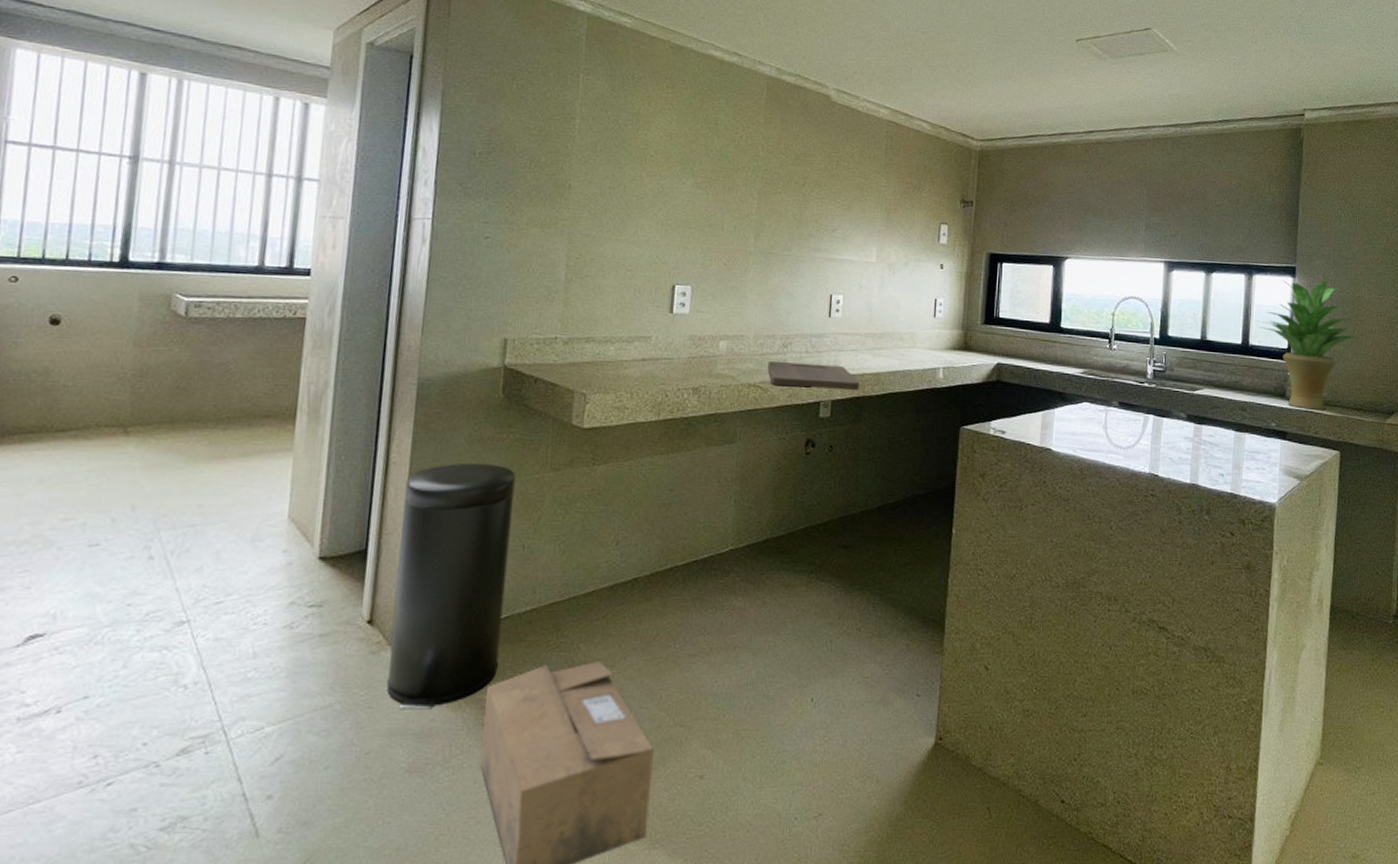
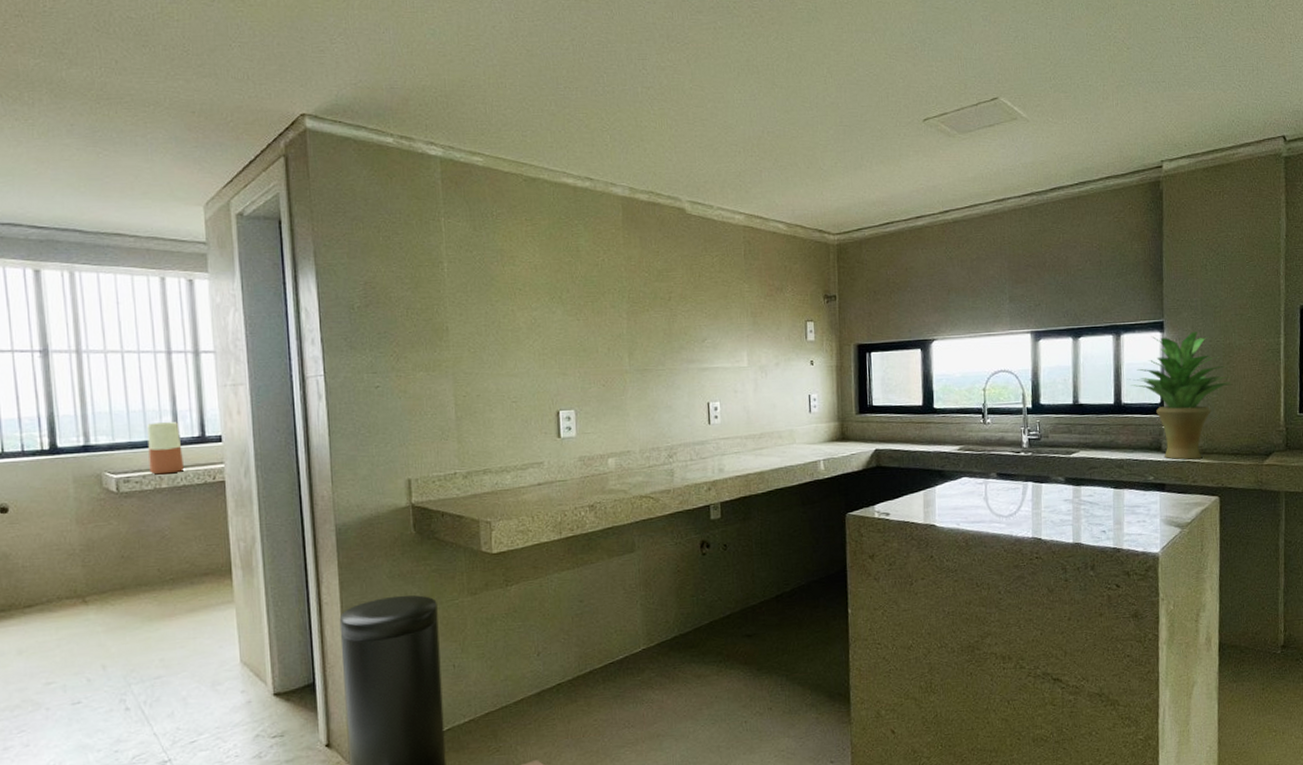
vase: none [225,247,266,304] -> present [147,422,185,475]
cutting board: present [767,362,860,391] -> none [656,468,746,495]

